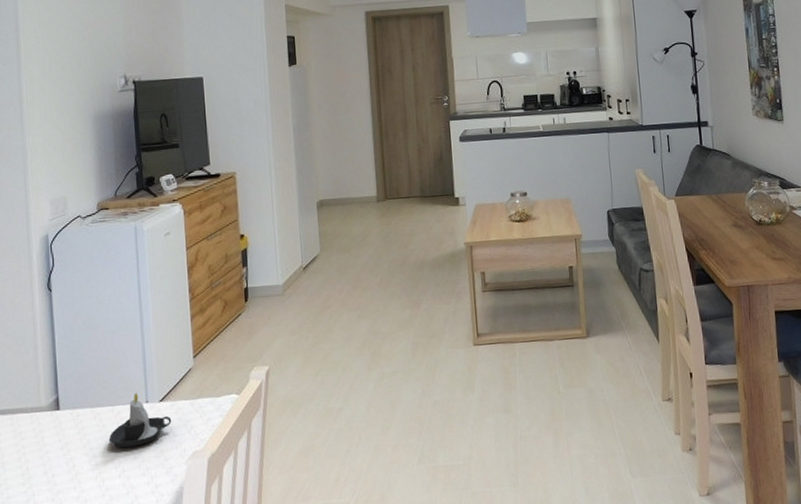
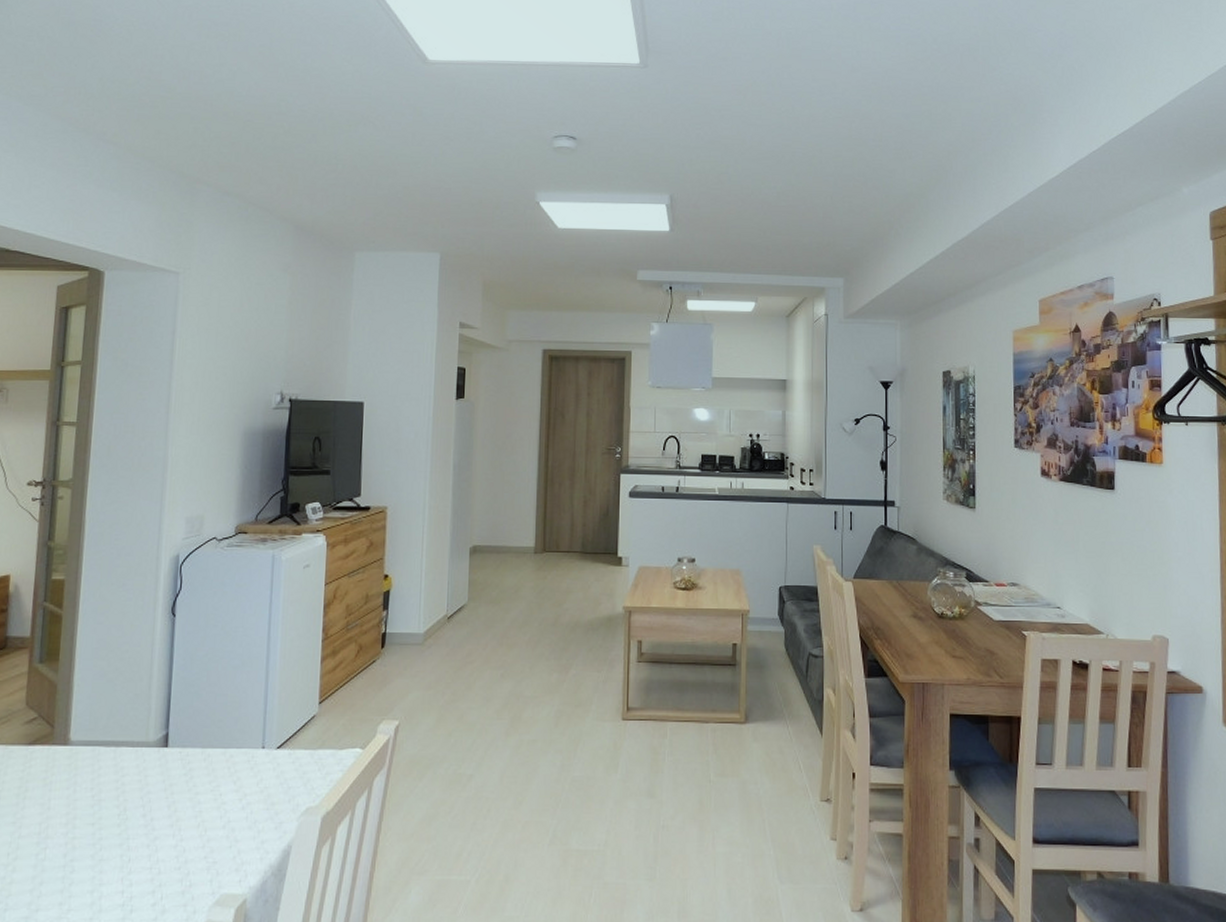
candle: present [108,392,172,448] -> none [216,736,288,796]

